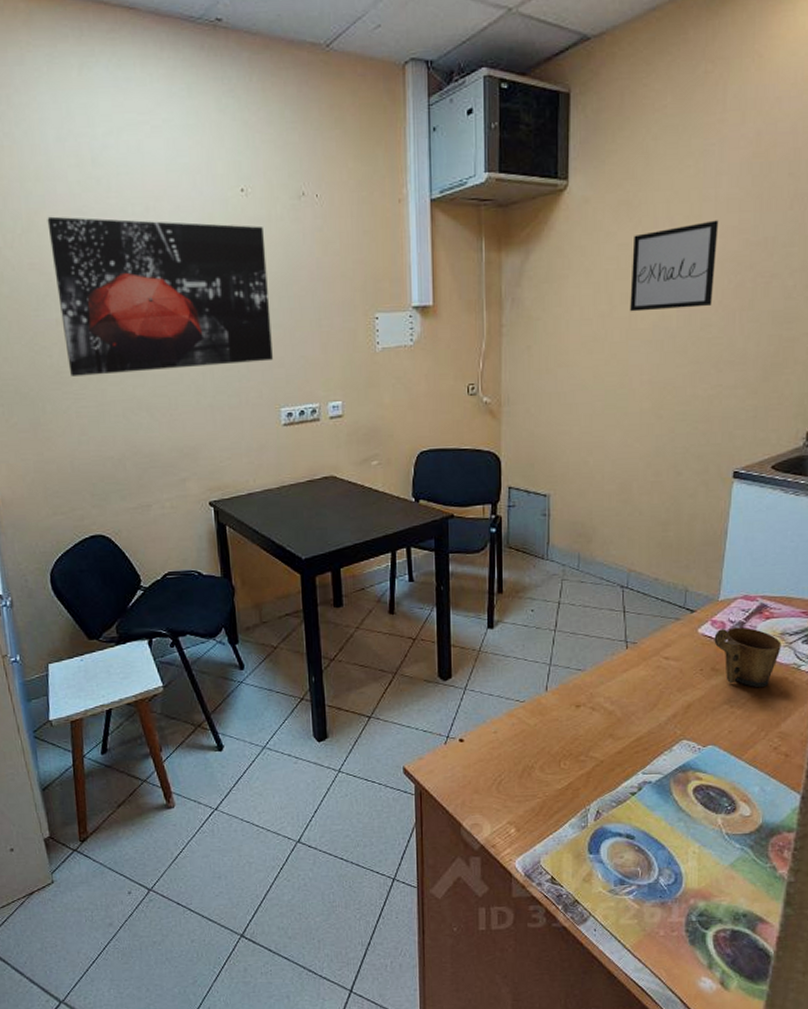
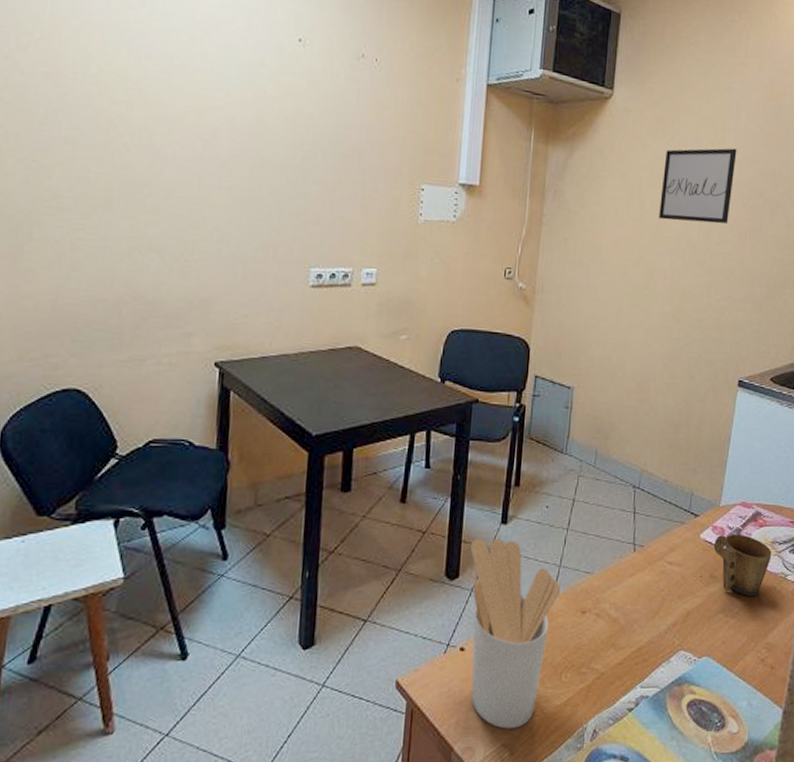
wall art: present [47,216,273,376] -> none [70,26,317,217]
utensil holder: none [460,642,553,809] -> present [470,539,561,729]

